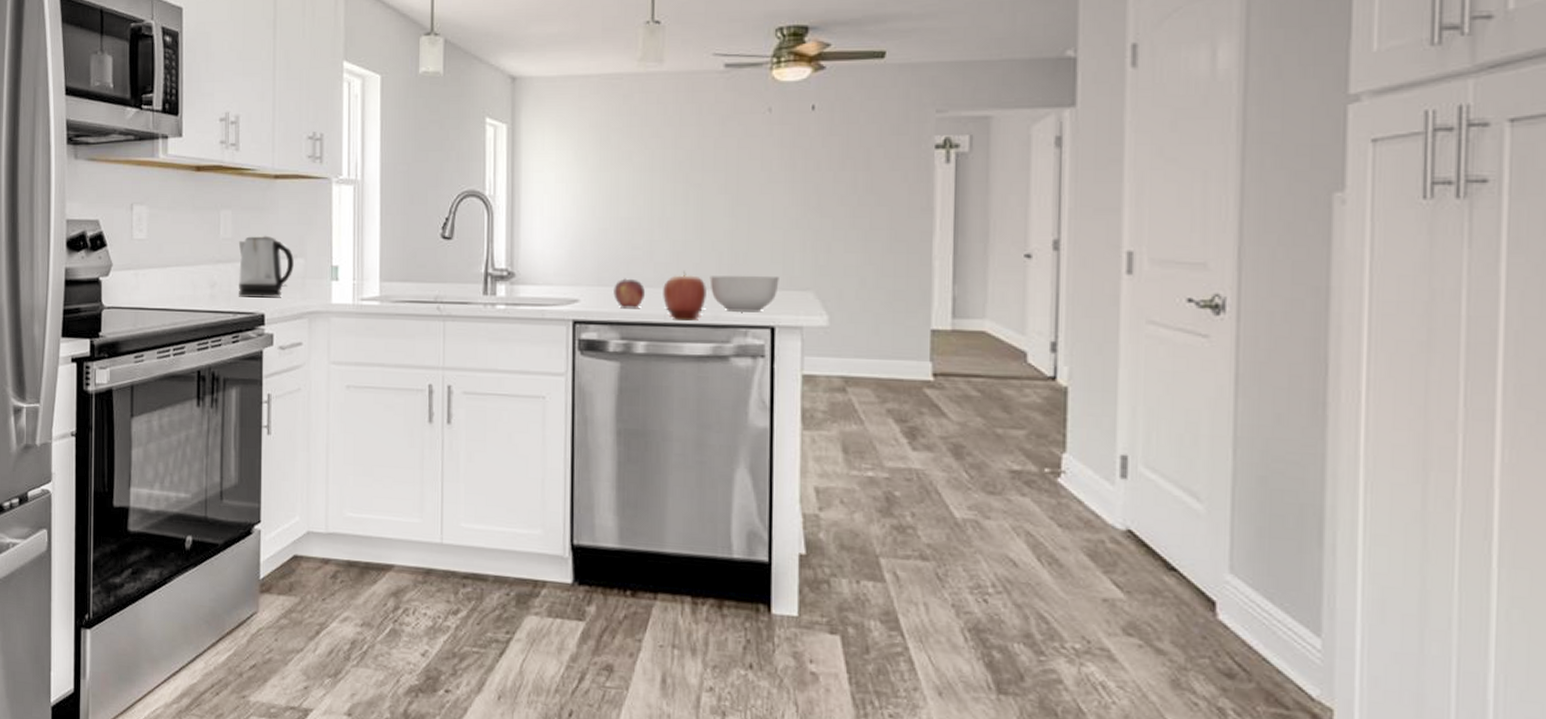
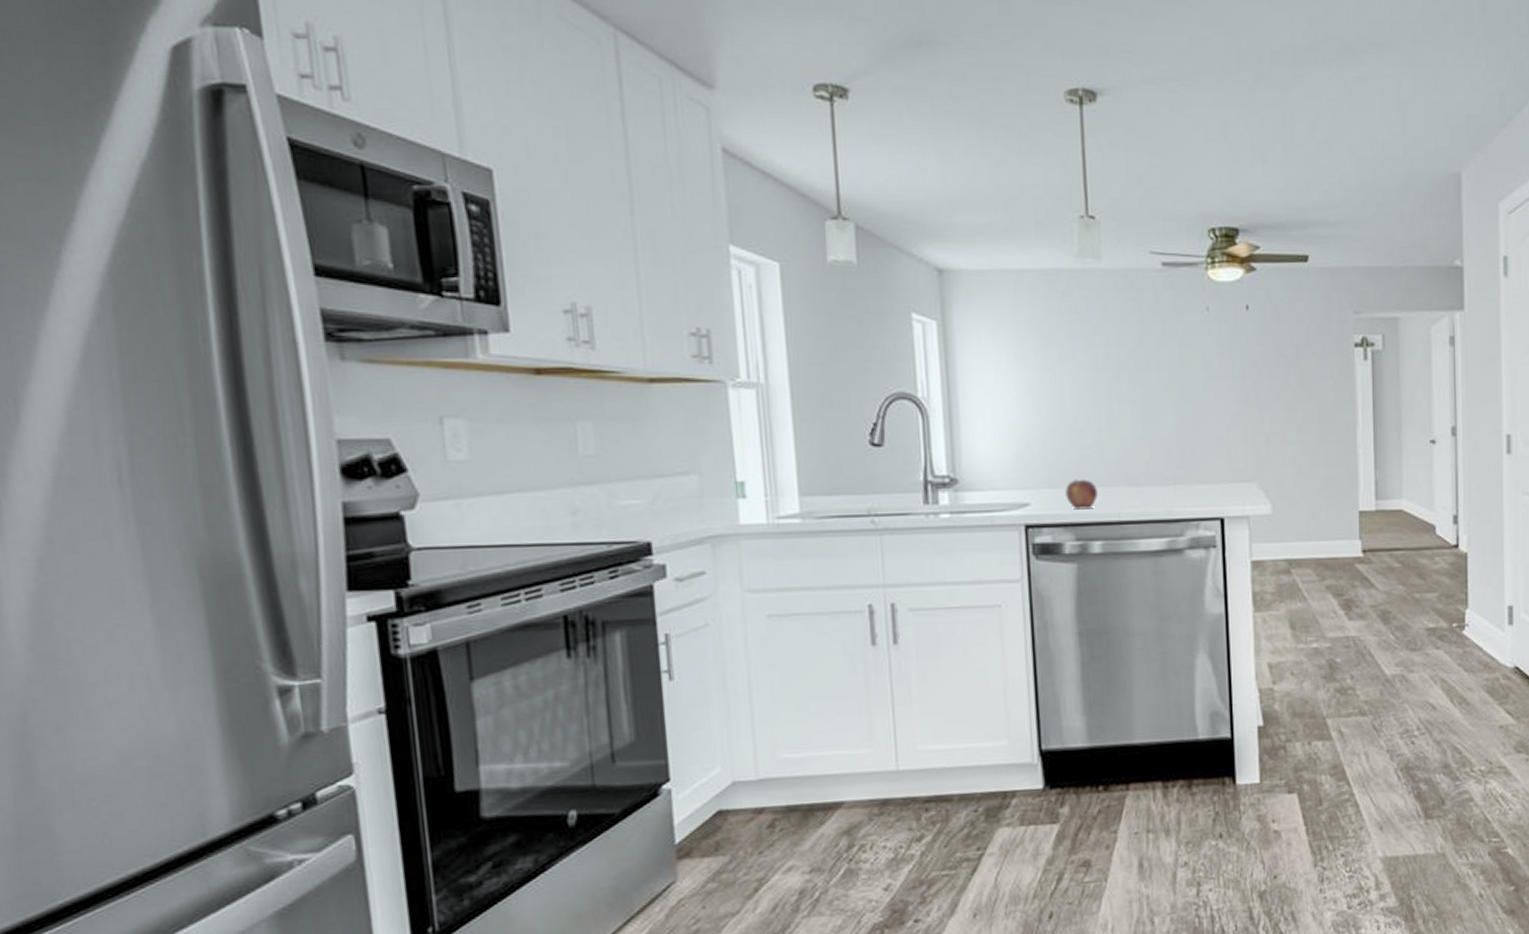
kettle: present [238,235,294,298] -> none [605,450,686,523]
fruit: present [663,271,708,321] -> none [1115,469,1159,518]
bowl: present [709,274,779,312] -> none [1160,469,1226,506]

